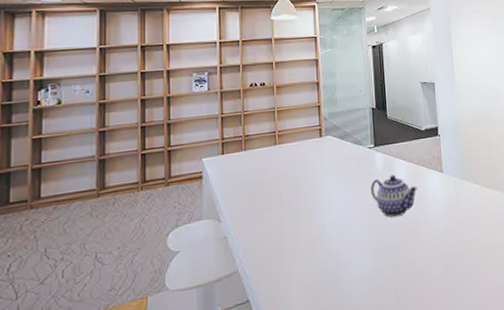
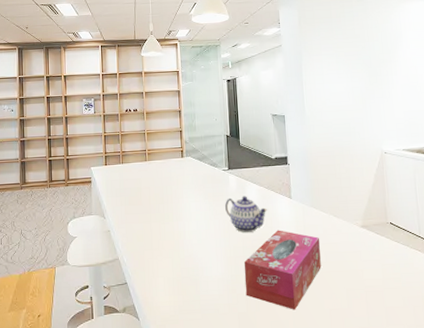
tissue box: none [393,208,474,298] -> present [244,230,321,310]

